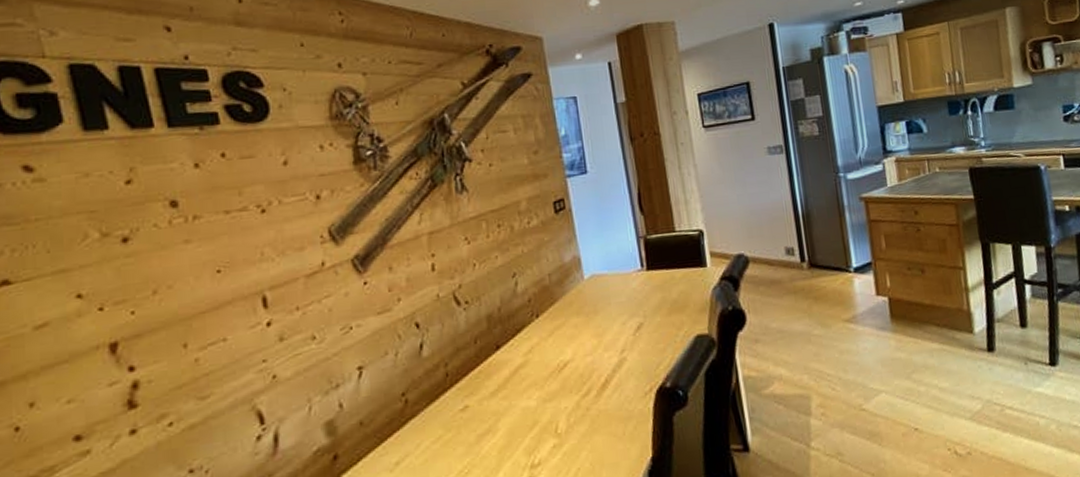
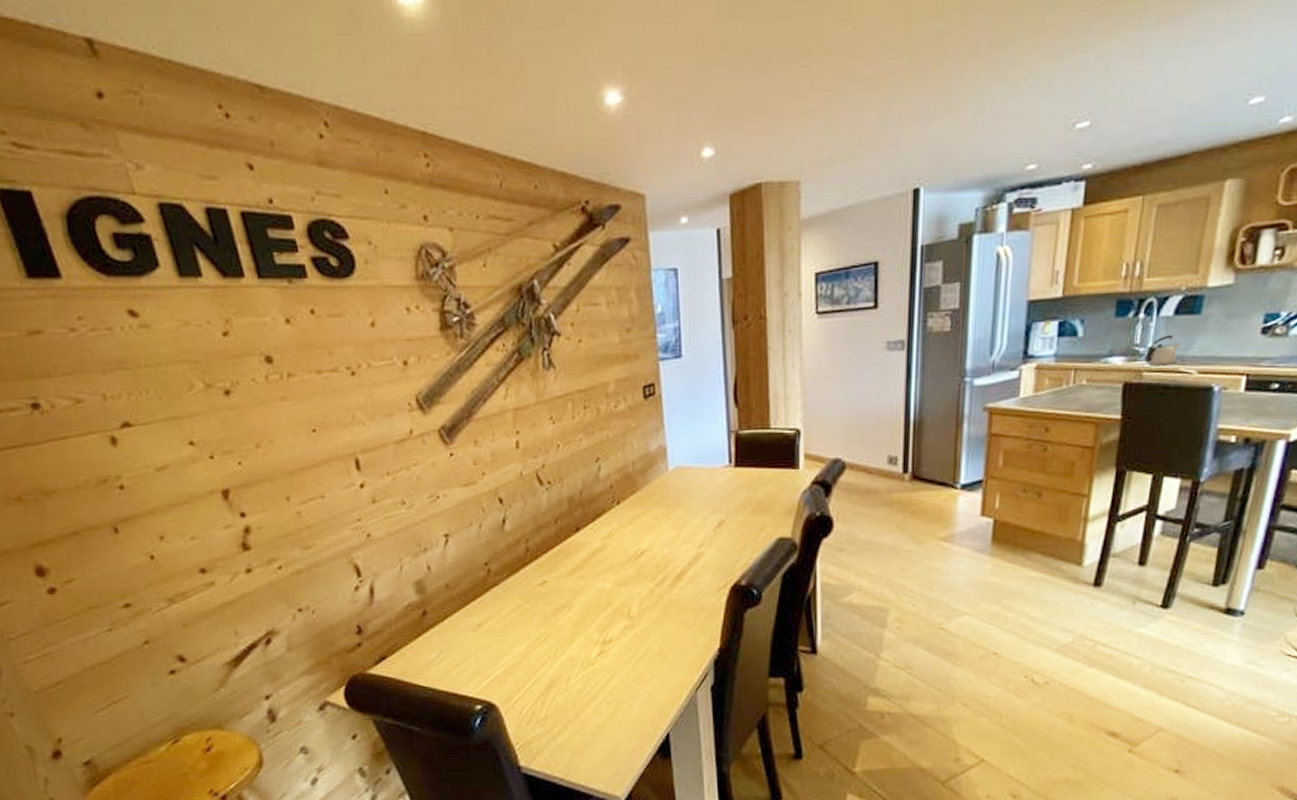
kettle: none [980,126,1007,153] -> present [1145,335,1181,366]

